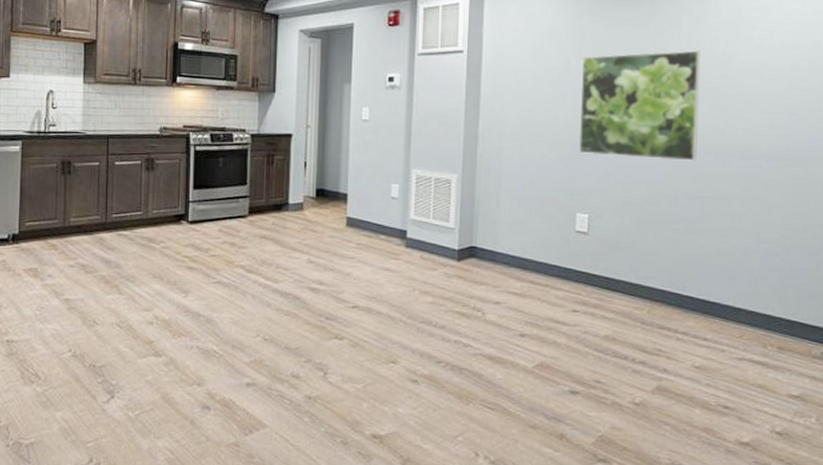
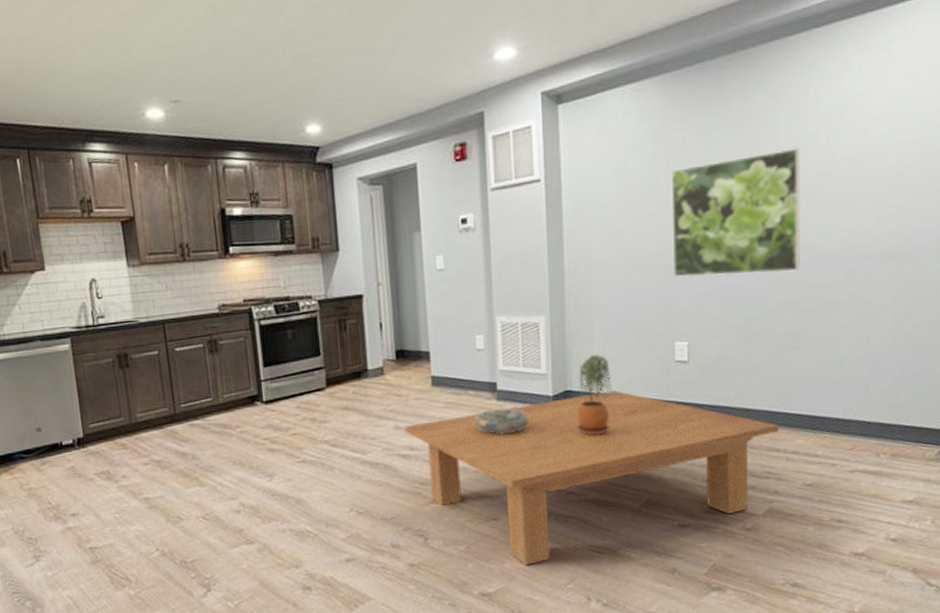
coffee table: none [316,252,672,412] -> present [404,390,780,565]
decorative bowl: none [383,255,434,281] -> present [475,408,529,435]
potted plant: none [479,215,515,292] -> present [576,354,612,435]

